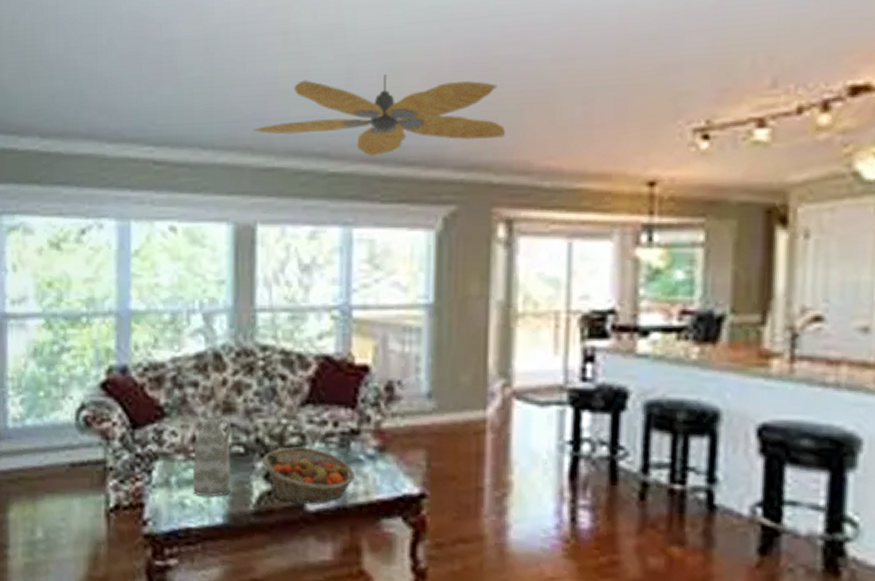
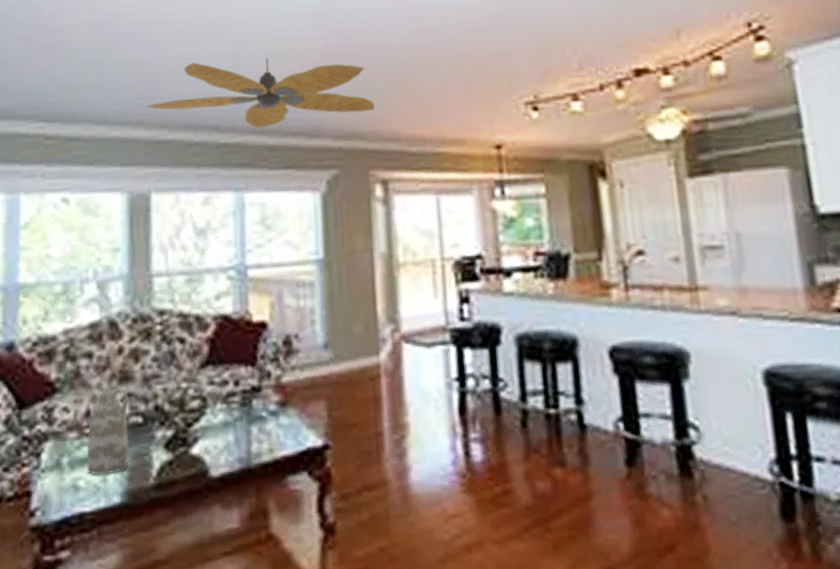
fruit basket: present [263,446,354,504] -> none [163,409,258,471]

